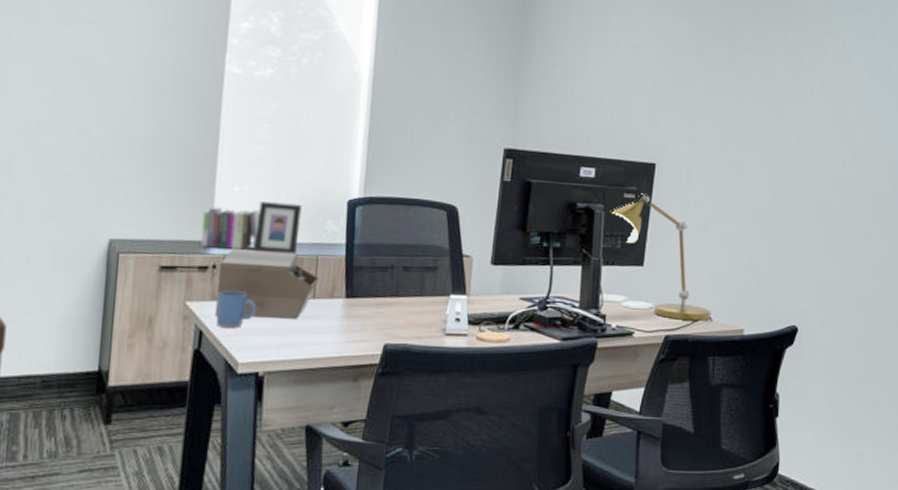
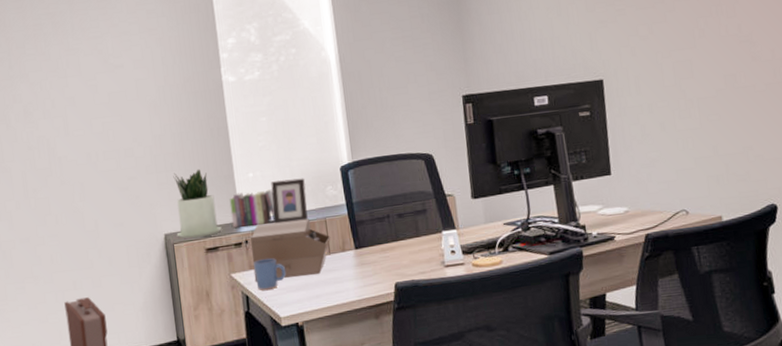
planter: none [125,167,186,252] -> present [173,168,222,239]
desk lamp: present [609,193,712,321] -> none [569,108,687,219]

